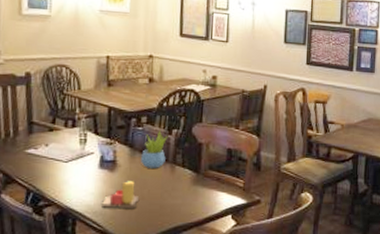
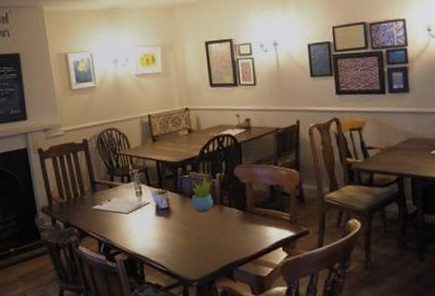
candle: present [102,180,140,209] -> none [163,223,196,252]

